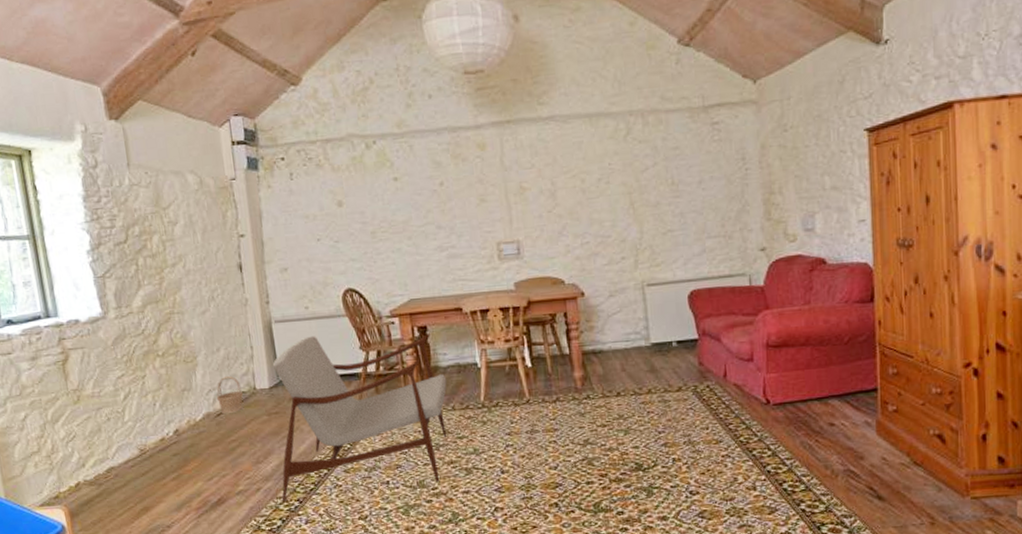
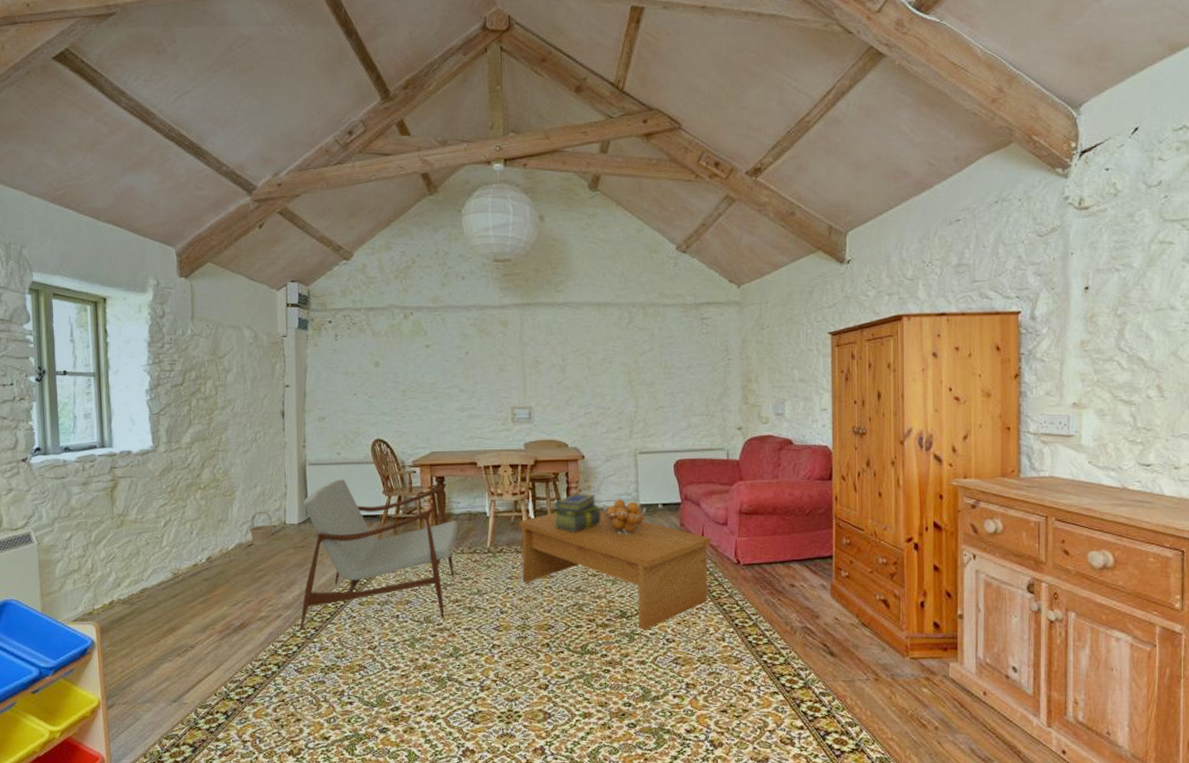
coffee table: none [513,354,736,483] -> present [518,511,711,630]
stack of books: none [553,335,607,379] -> present [554,493,601,532]
fruit basket: none [609,339,659,379] -> present [603,499,646,535]

